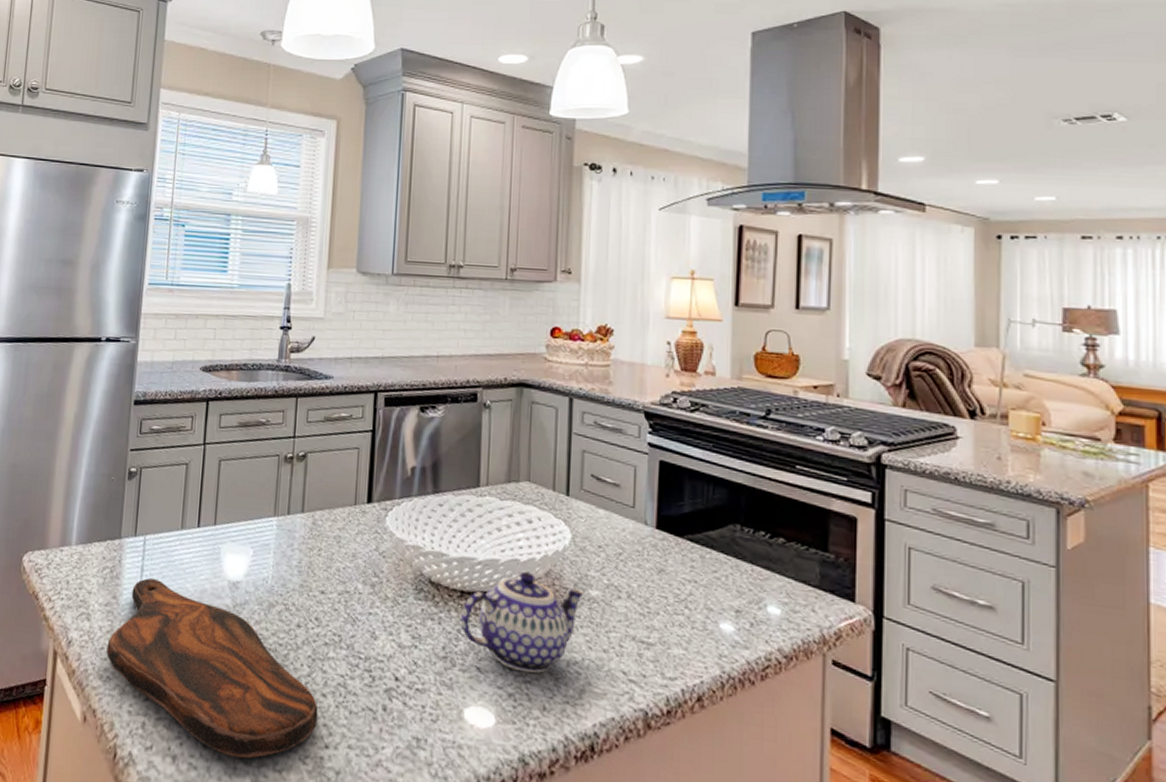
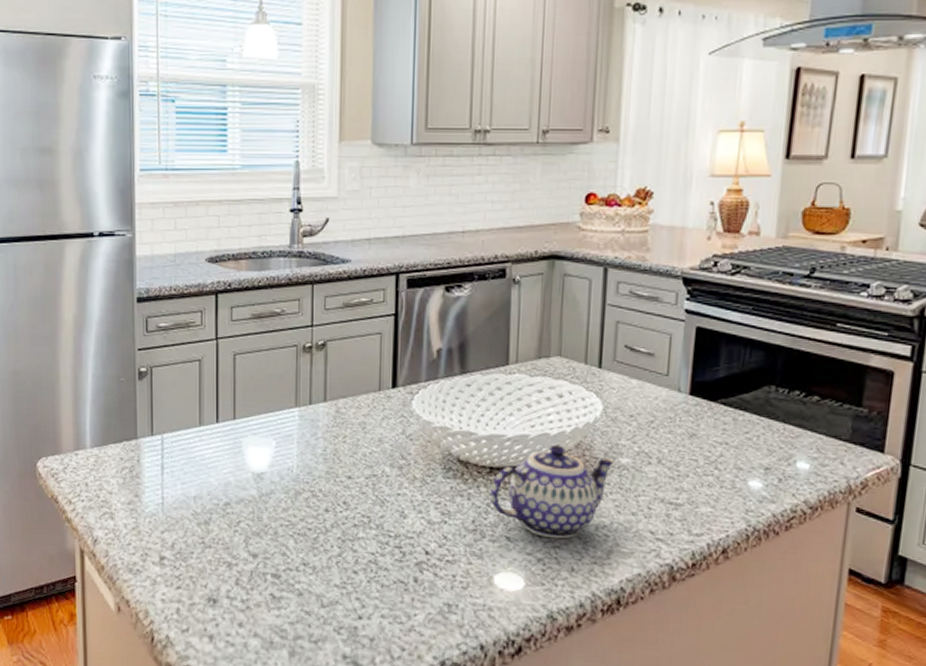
cutting board: present [106,578,319,759] -> none [134,475,350,634]

